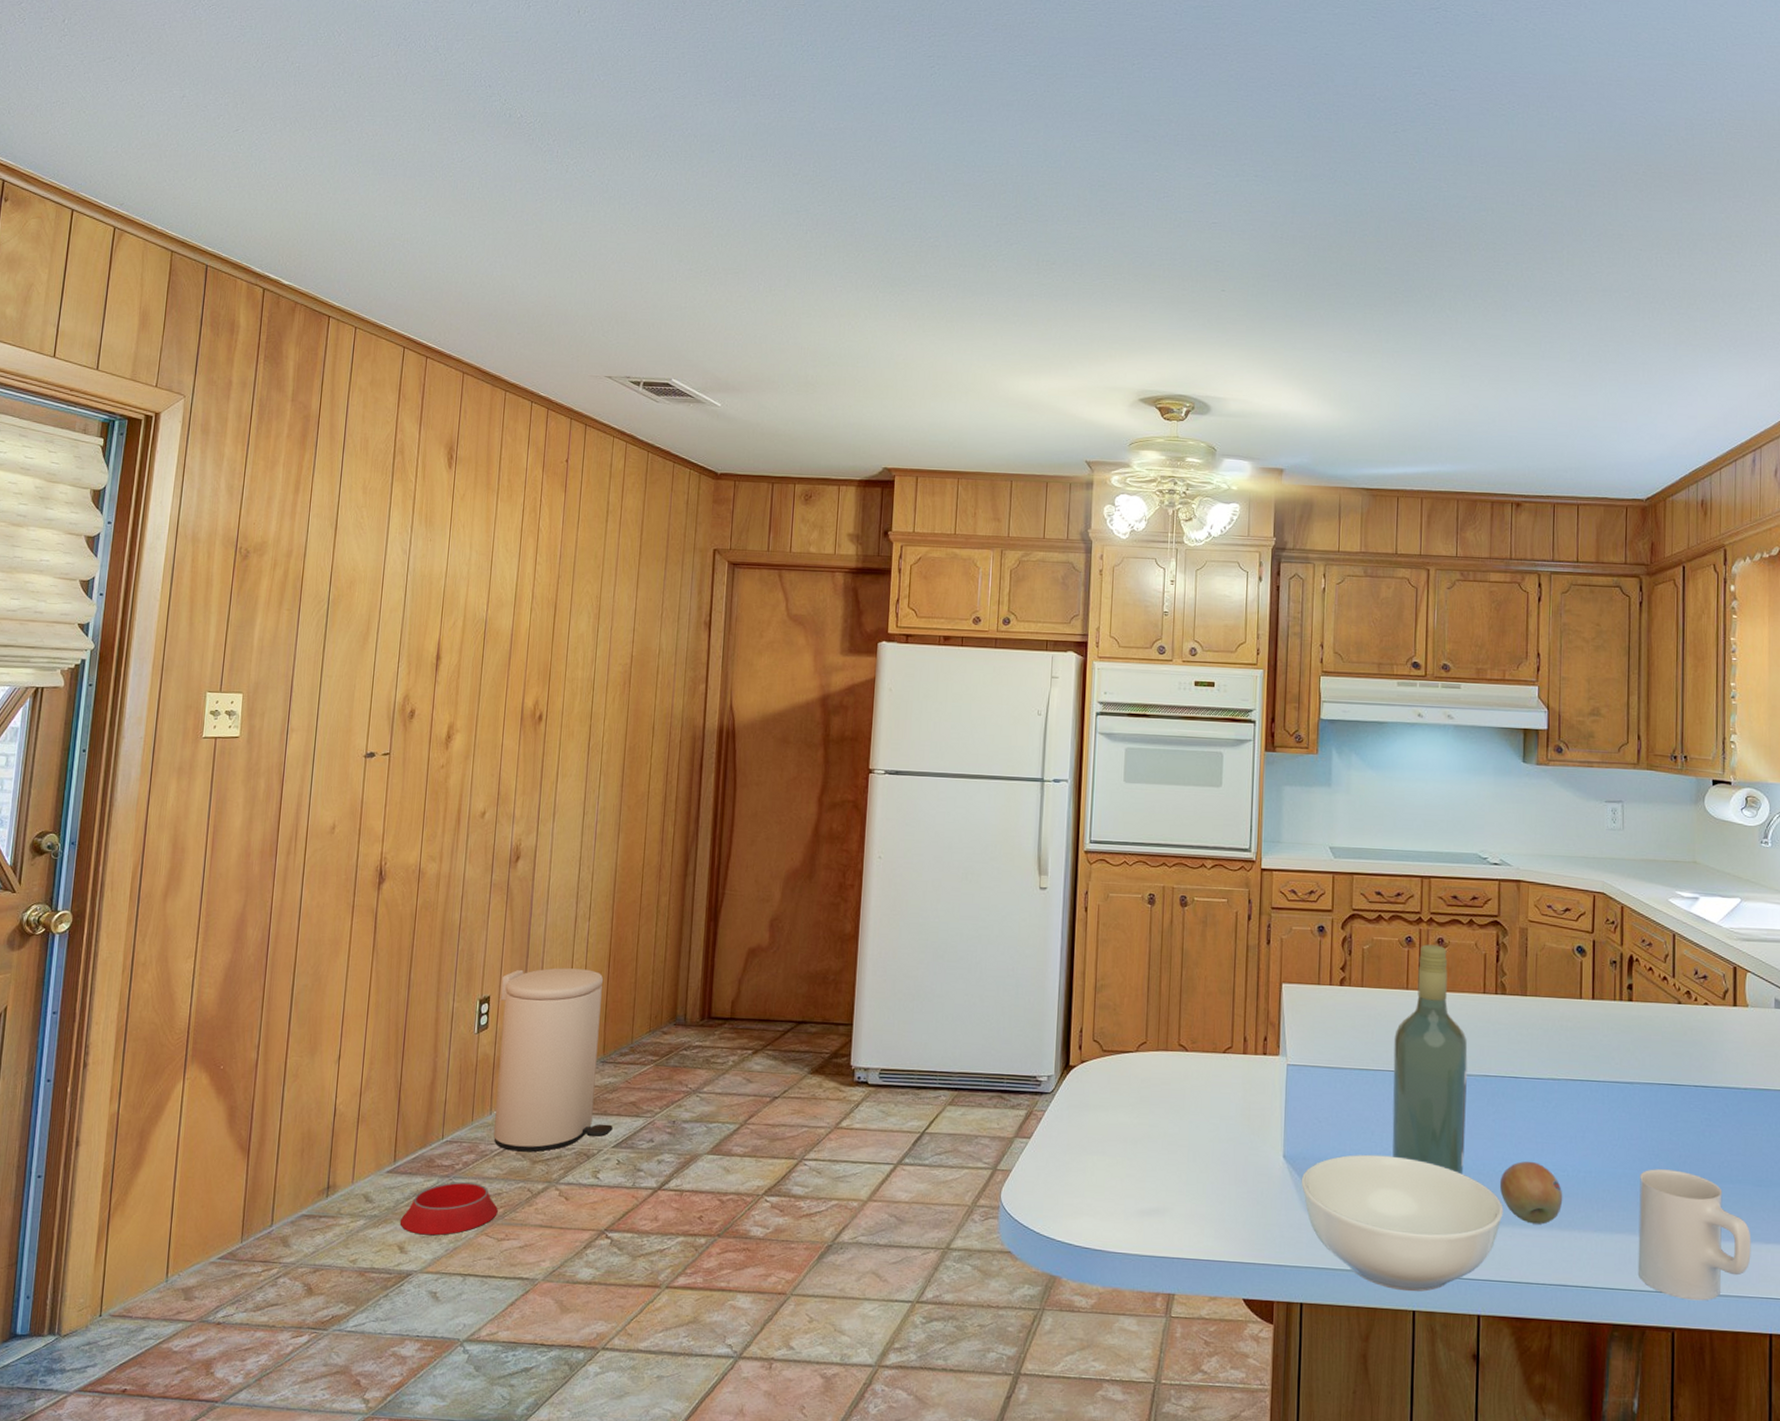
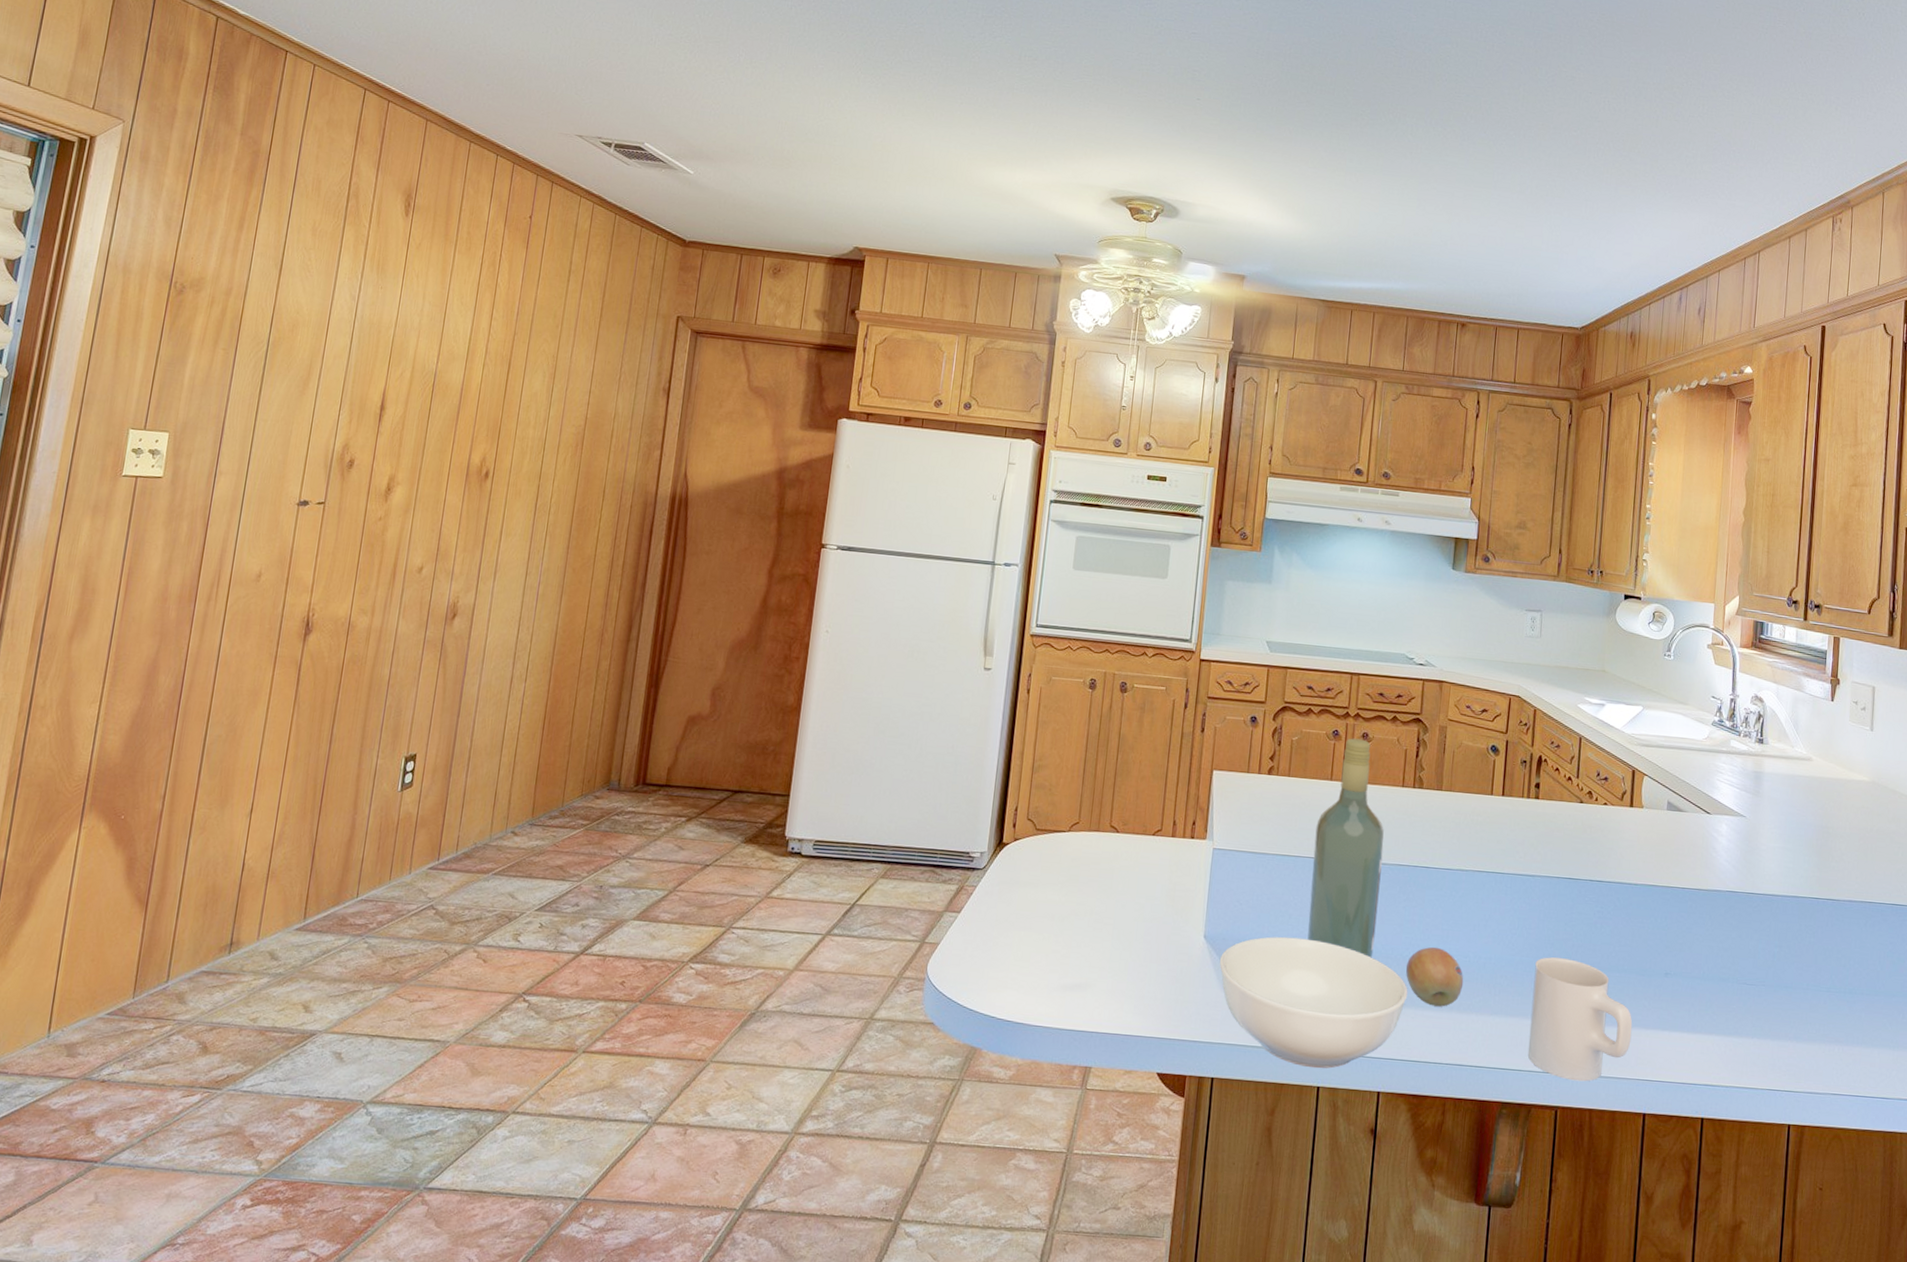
pet bowl: present [399,1181,498,1236] -> none [306,941,412,995]
pedal bin: present [494,967,613,1152] -> none [412,728,537,913]

